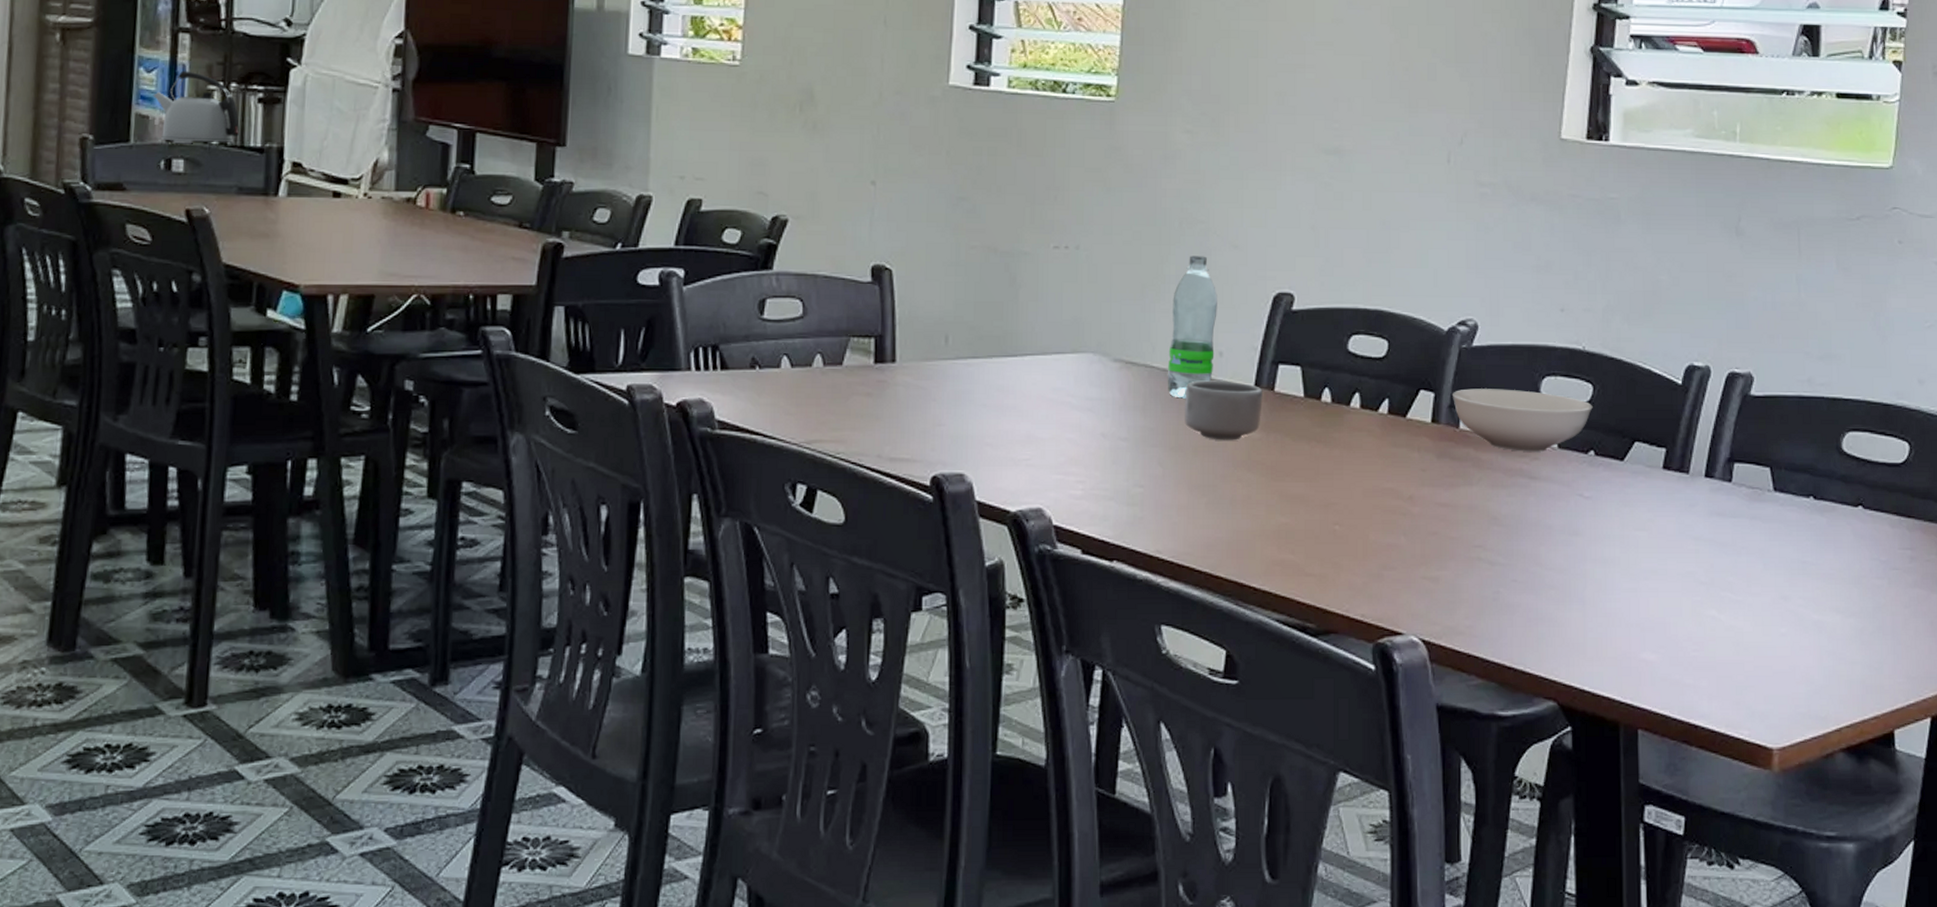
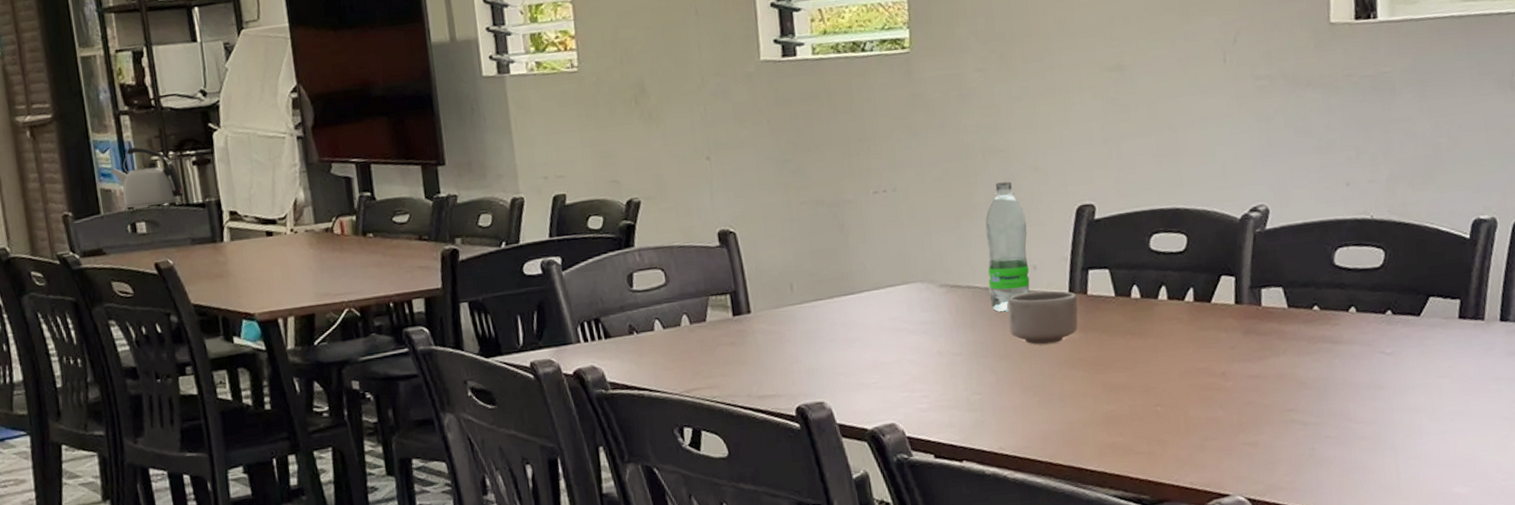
bowl: present [1452,389,1593,452] -> none [1251,263,1386,320]

